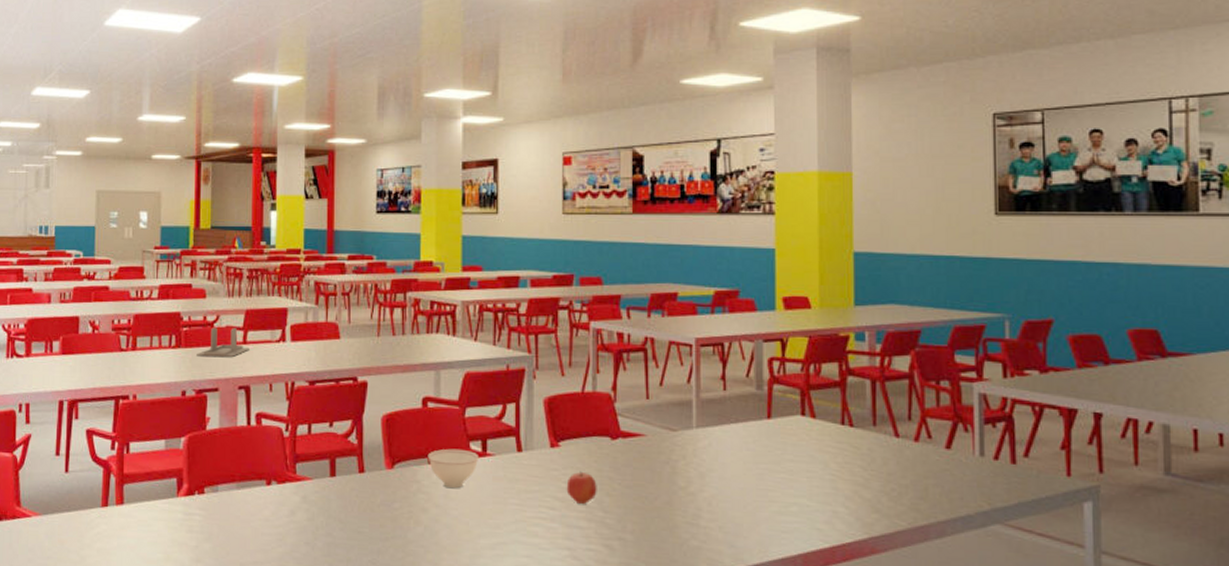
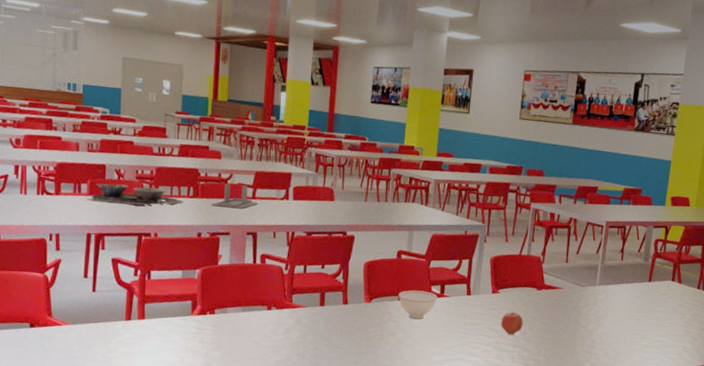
food tray: none [54,323,165,363] -> present [82,170,184,206]

